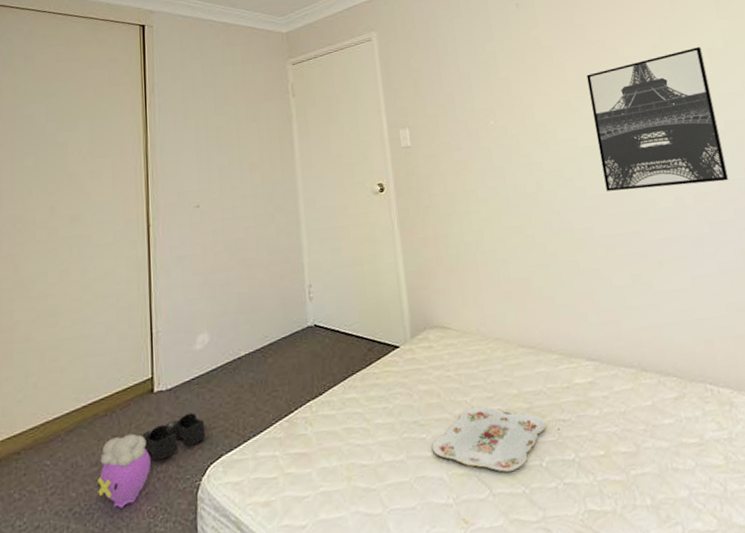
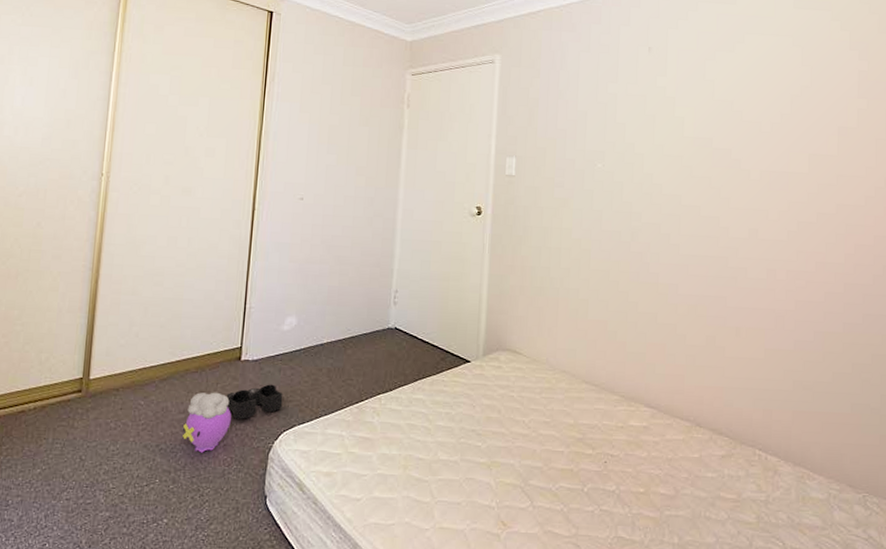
serving tray: present [432,406,546,472] -> none [485,428,595,490]
wall art: present [586,46,729,191] -> none [700,122,832,263]

